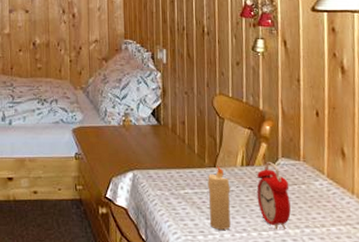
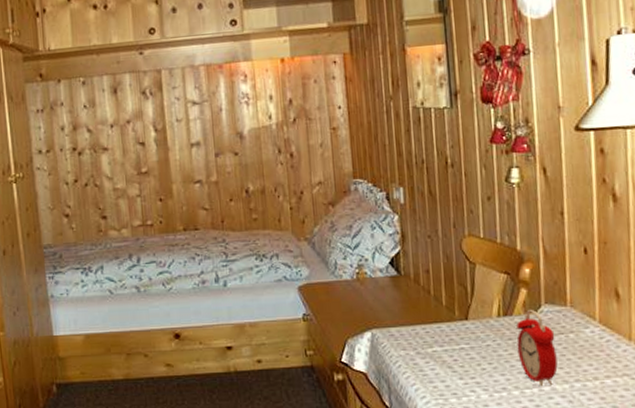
candle: present [207,165,231,230] -> none [459,317,488,390]

